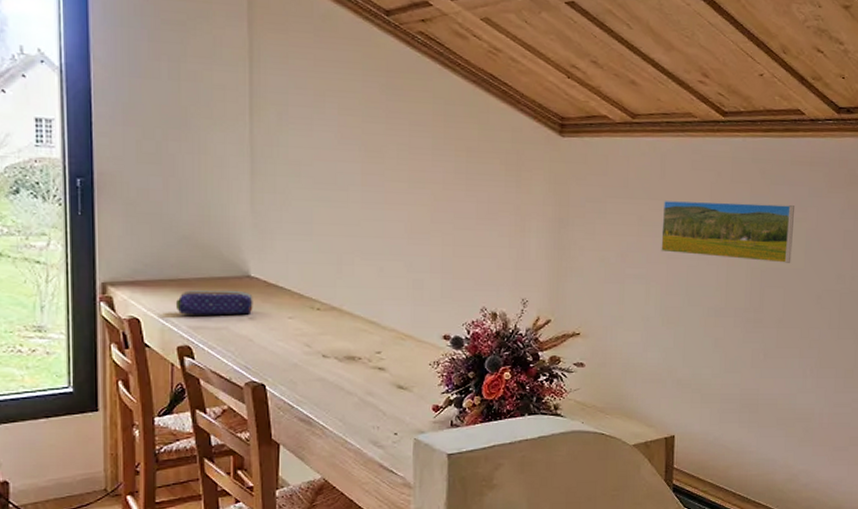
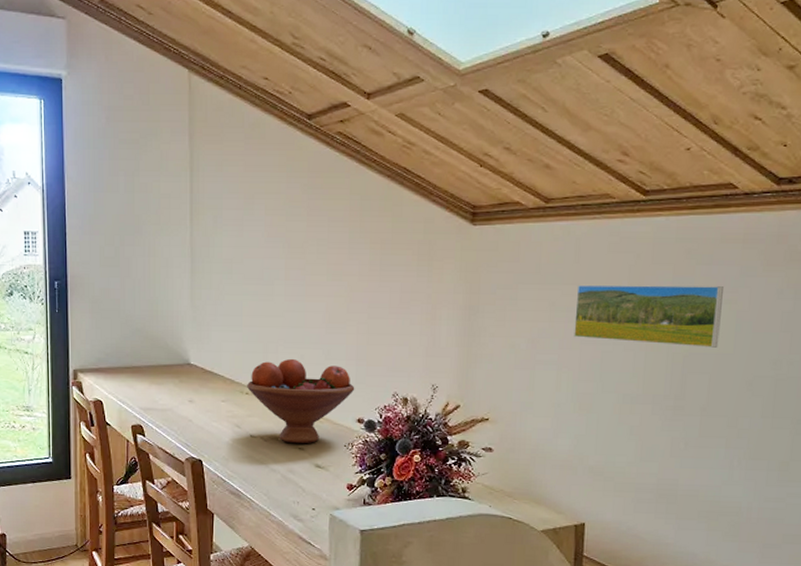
pencil case: present [175,290,253,316] -> none [130,376,193,399]
fruit bowl: none [318,270,440,364] -> present [247,358,355,444]

